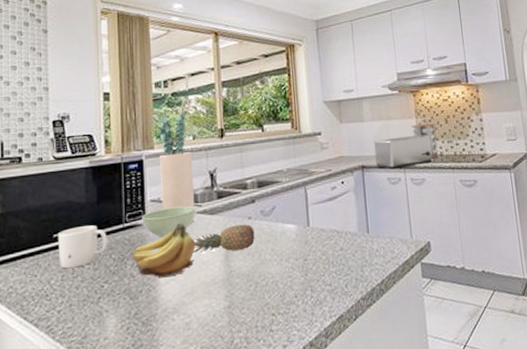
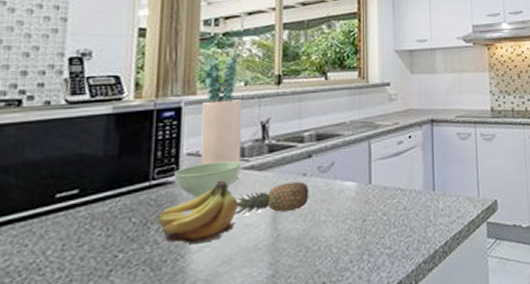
mug: present [58,225,107,269] -> none [60,182,128,236]
toaster: present [374,135,432,170] -> none [445,89,503,124]
spice rack: present [412,118,439,159] -> none [484,72,510,114]

